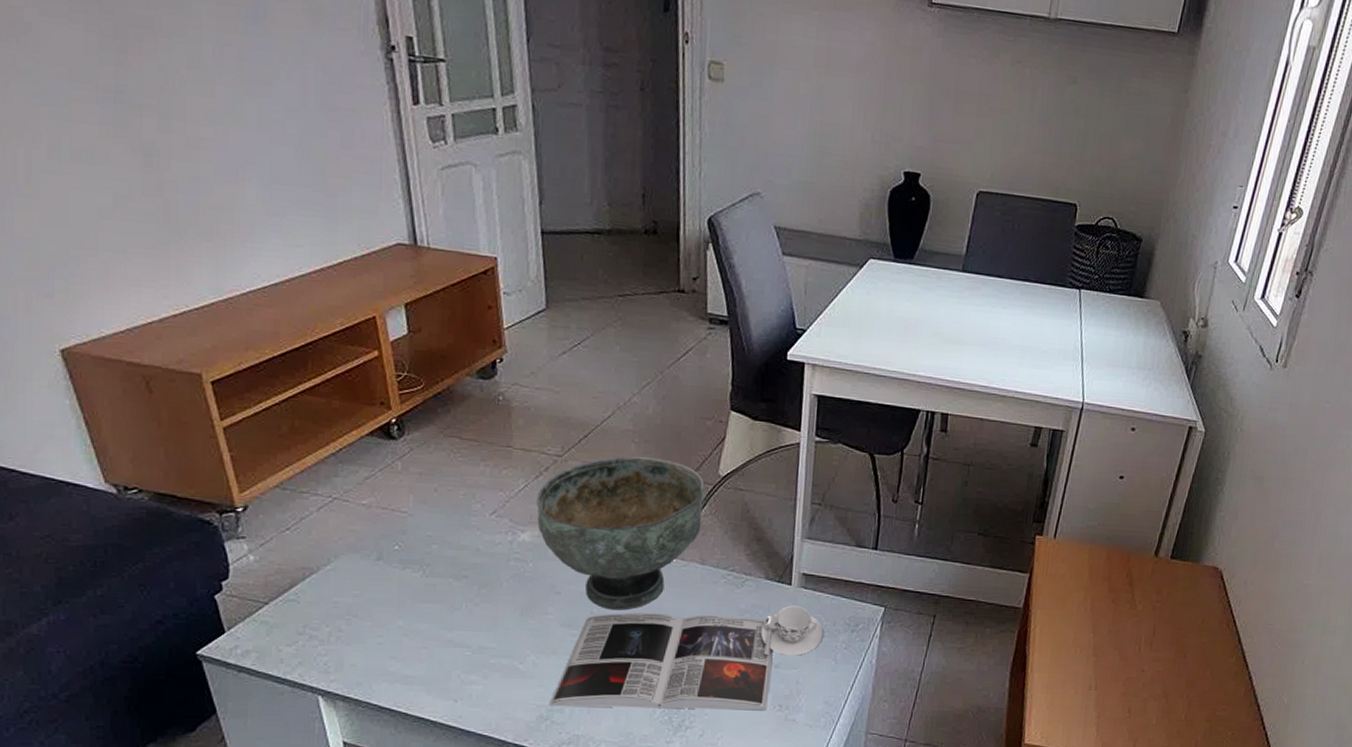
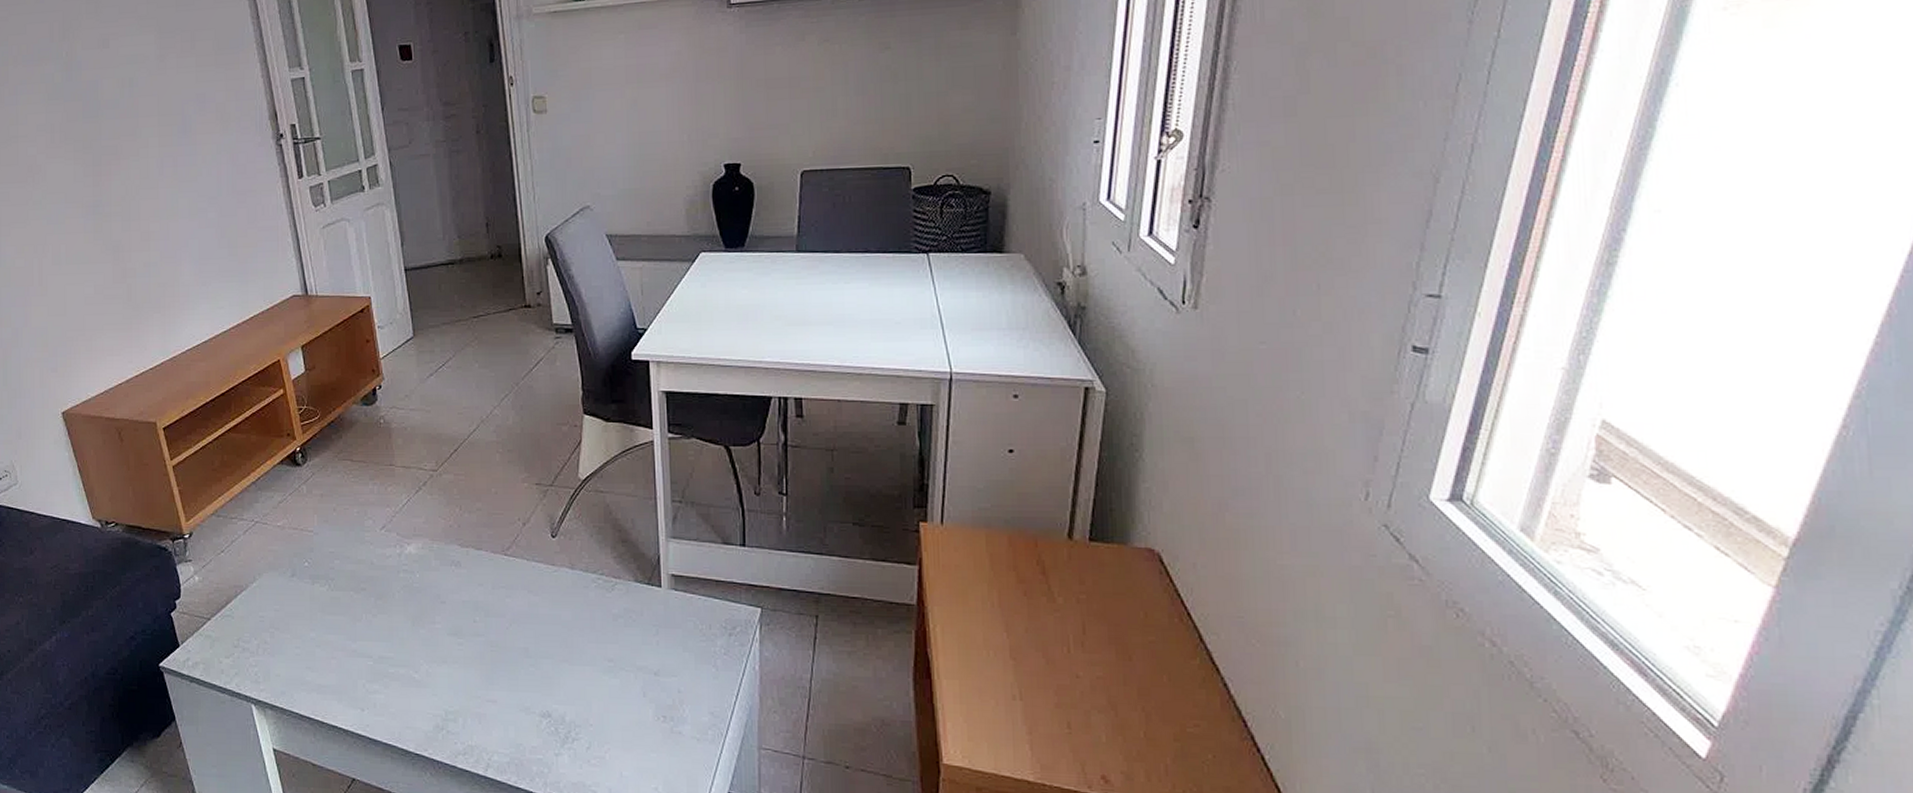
decorative bowl: present [536,456,705,611] -> none [418,466,568,618]
magazine: present [548,612,773,710] -> none [443,620,651,721]
teacup: present [760,605,824,656] -> none [636,608,700,663]

